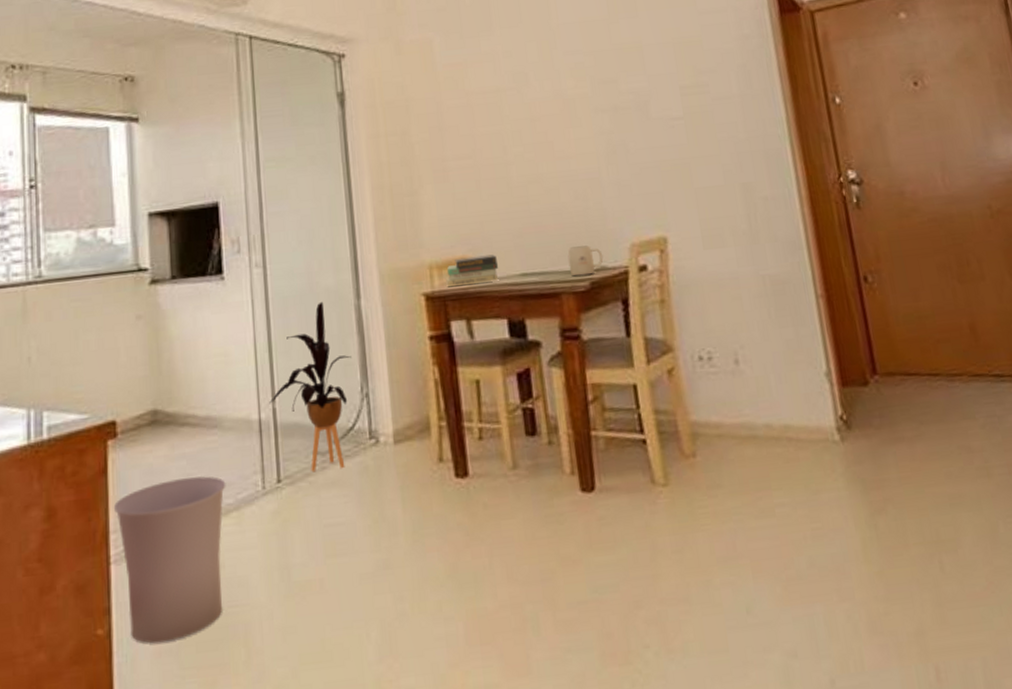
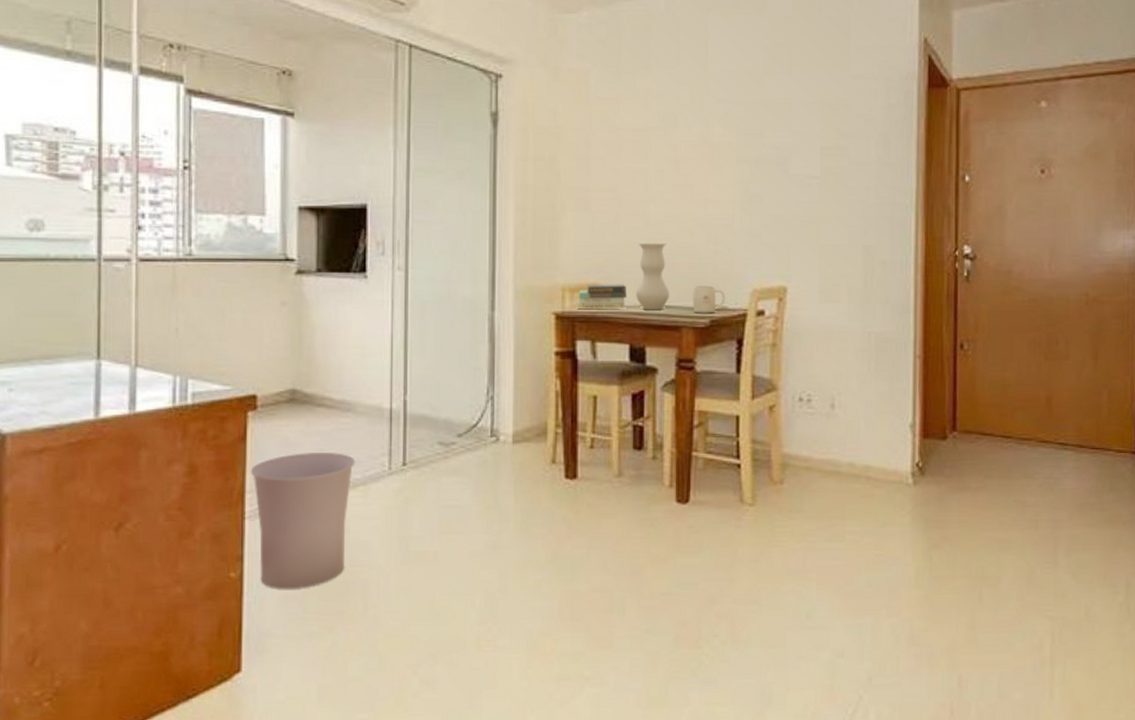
house plant: present [269,301,351,472] -> none [401,309,481,460]
vase: none [503,205,544,280] -> present [636,242,669,310]

